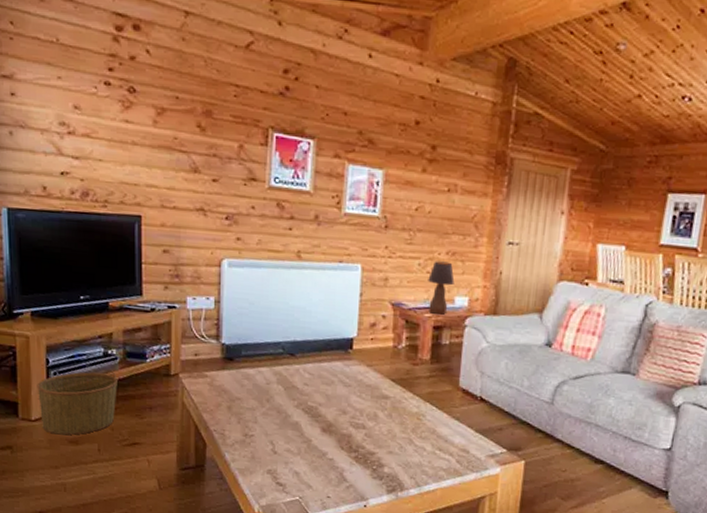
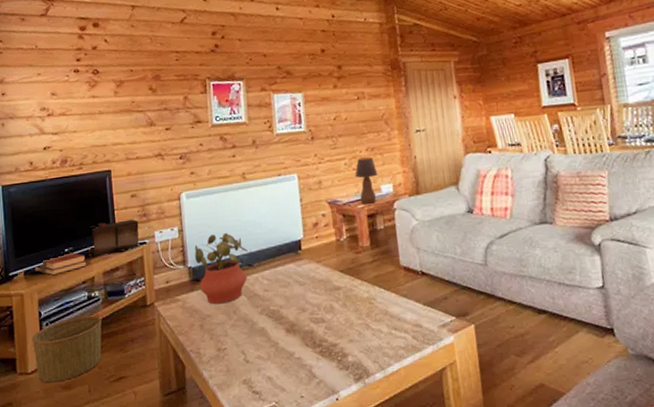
books: none [43,299,106,323] -> present [34,251,87,276]
speaker: none [108,274,169,312] -> present [88,219,139,258]
potted plant: none [231,313,292,390] -> present [194,233,248,305]

